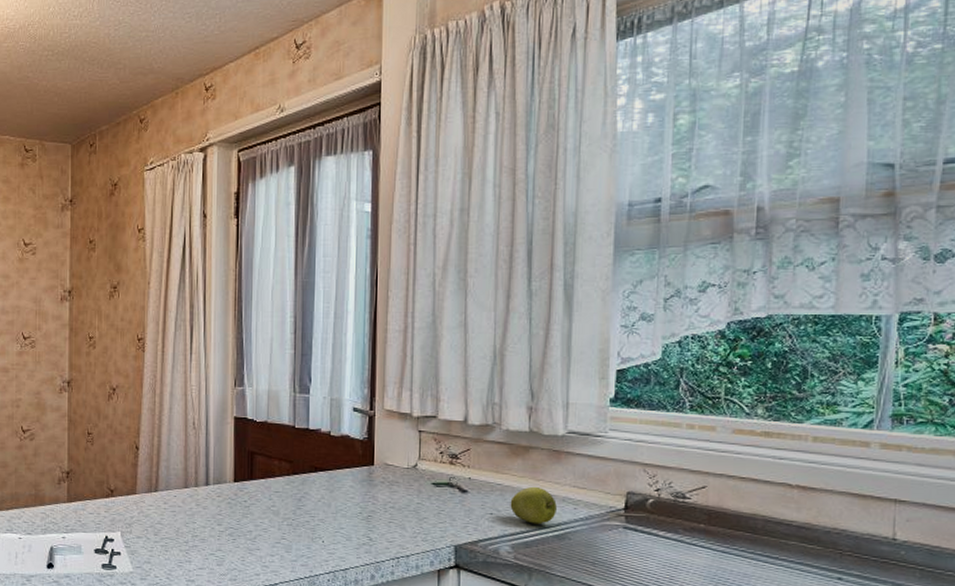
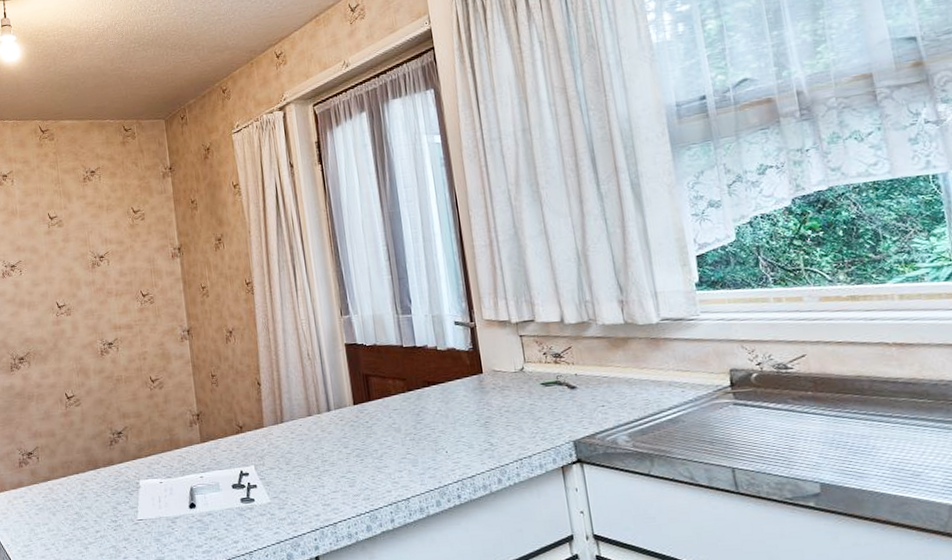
apple: present [510,486,557,524] -> none [619,374,666,411]

